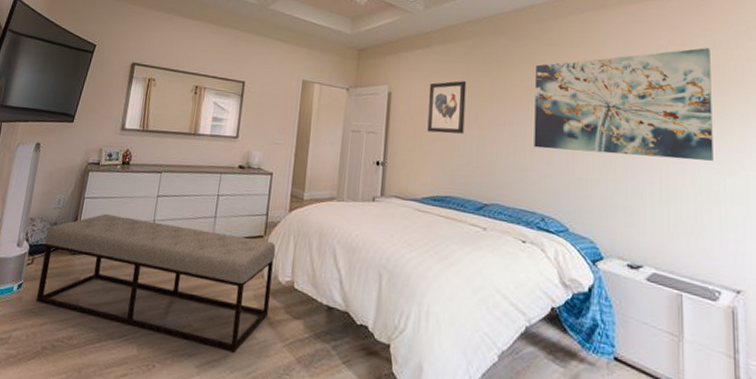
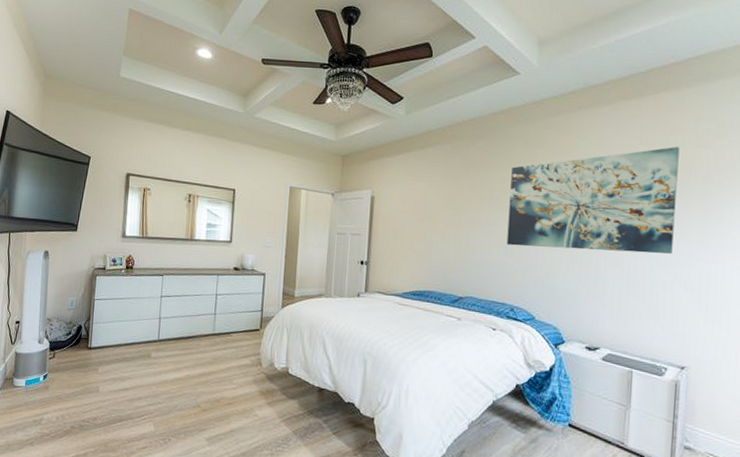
bench: present [35,214,276,353] -> none [60,313,271,428]
wall art: present [427,81,467,134] -> none [408,184,445,234]

